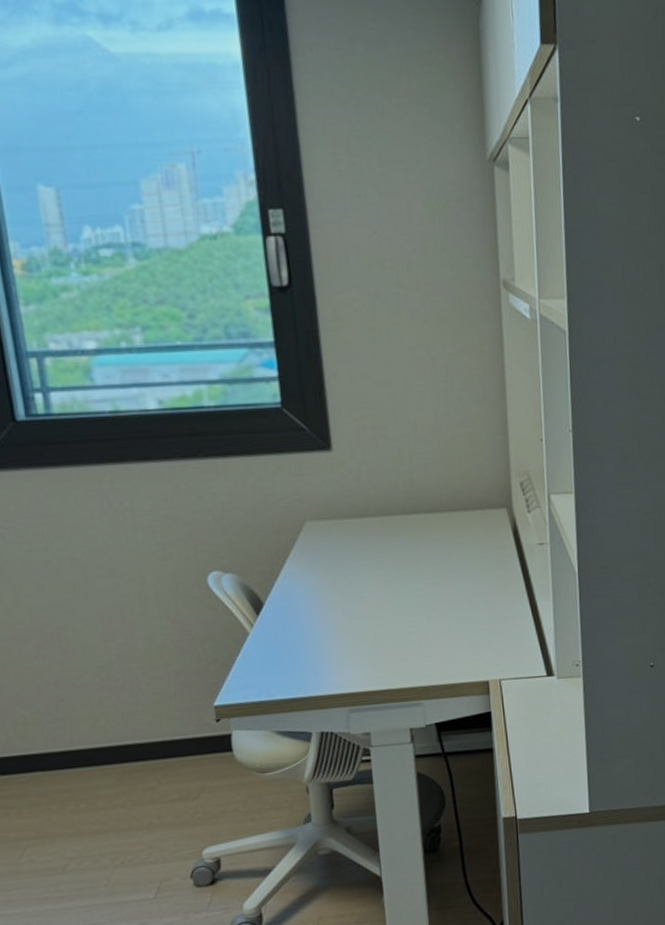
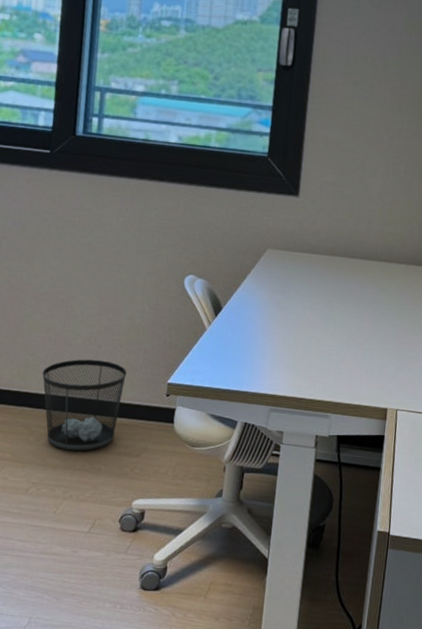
waste bin: none [47,695,161,812] -> present [42,359,127,451]

